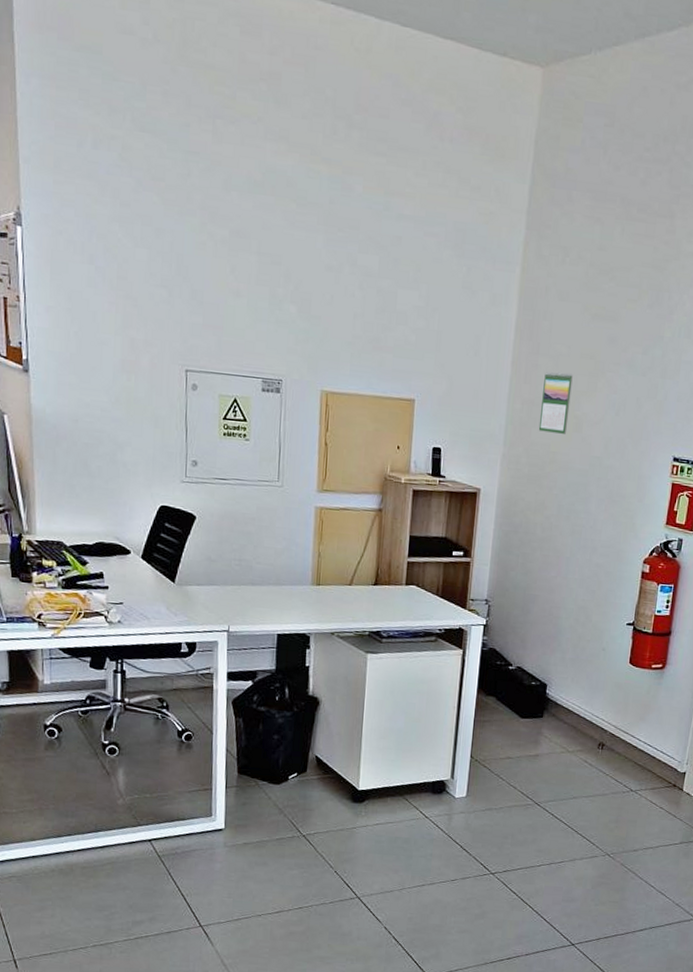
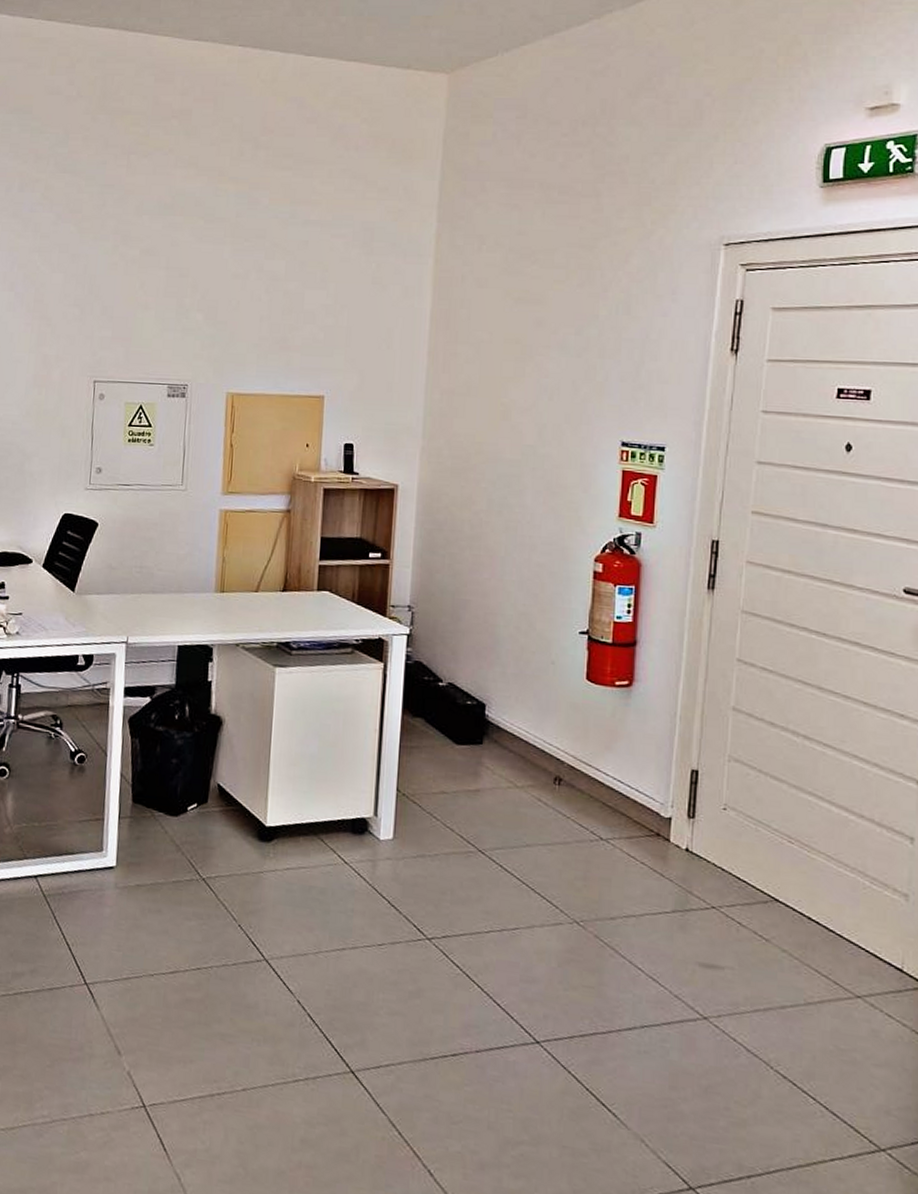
calendar: present [538,372,573,434] -> none [460,359,497,423]

